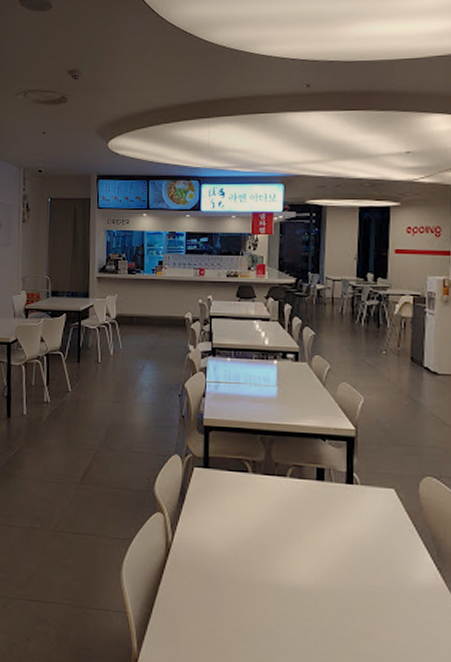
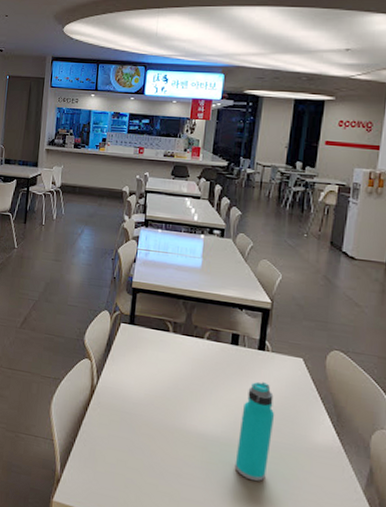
water bottle: none [332,520,371,636] -> present [234,381,275,482]

